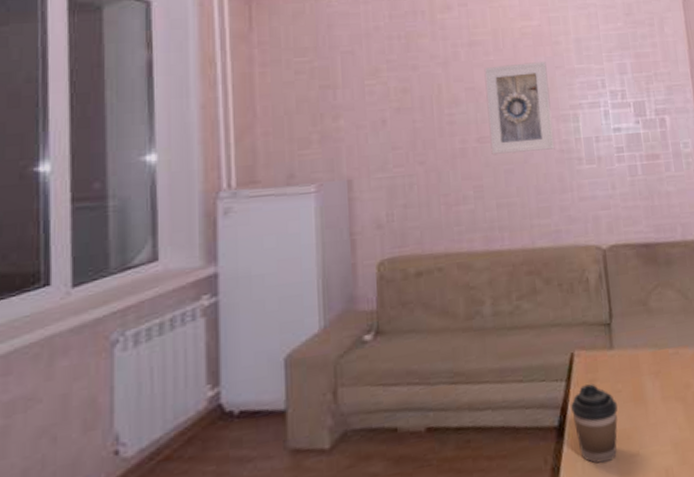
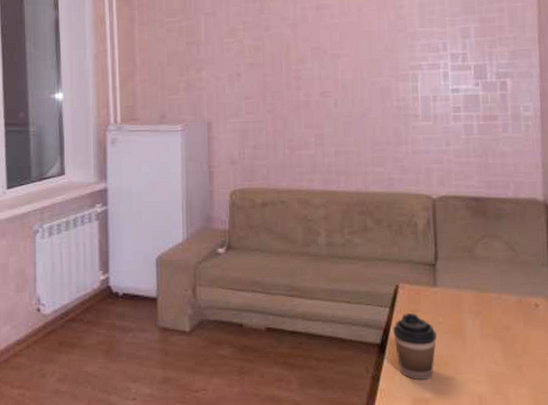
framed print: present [484,62,555,154] -> none [329,25,392,107]

